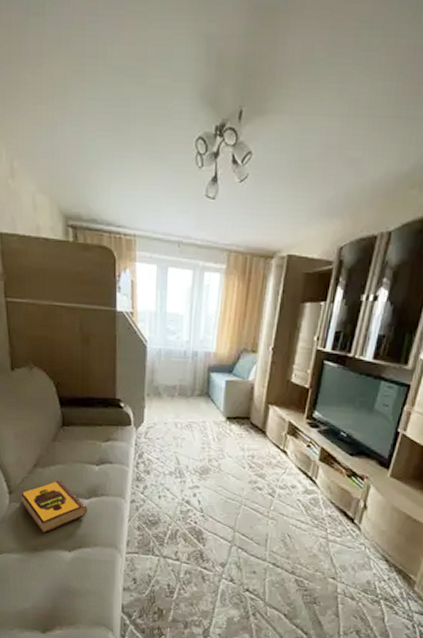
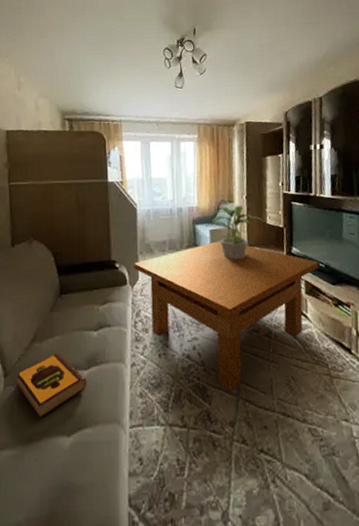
table: none [140,393,341,538] -> present [134,241,320,392]
potted plant: none [222,356,290,416] -> present [206,205,265,260]

